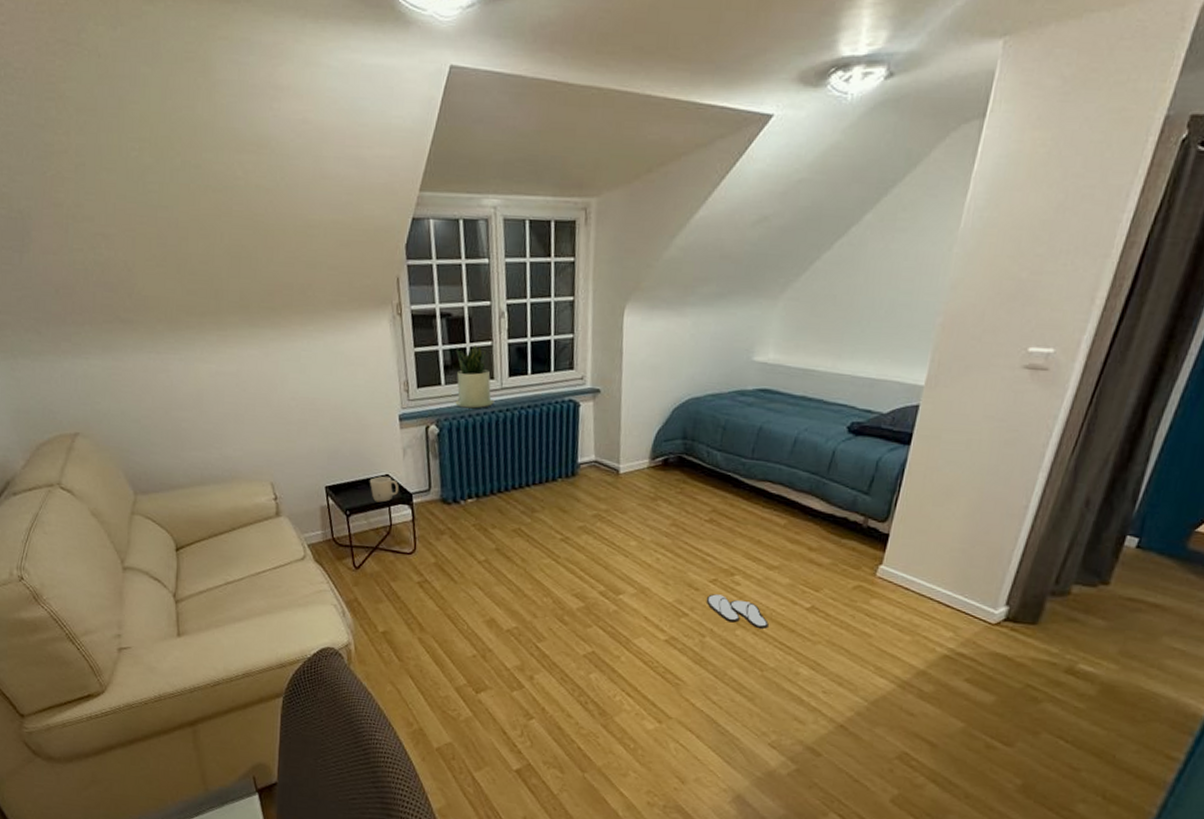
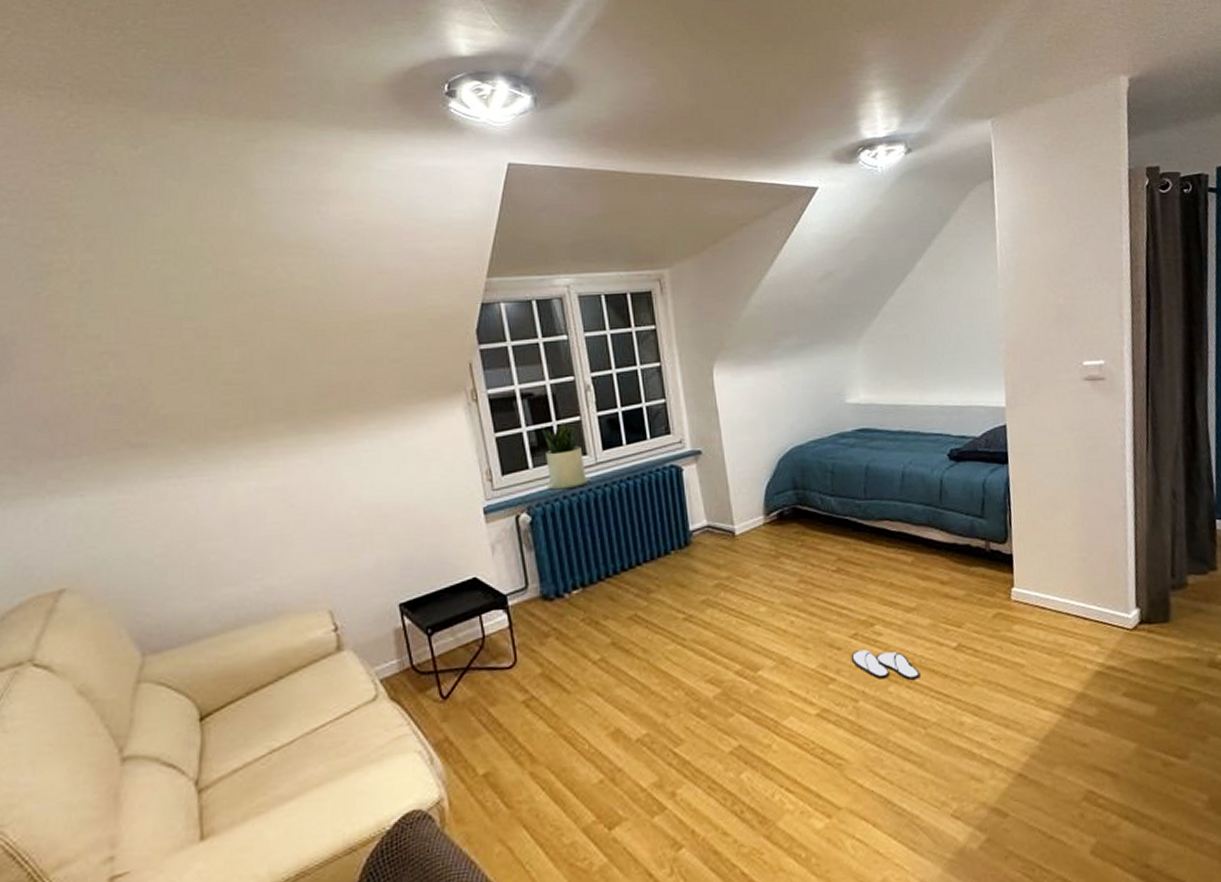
mug: present [369,476,399,503] -> none [453,579,491,613]

